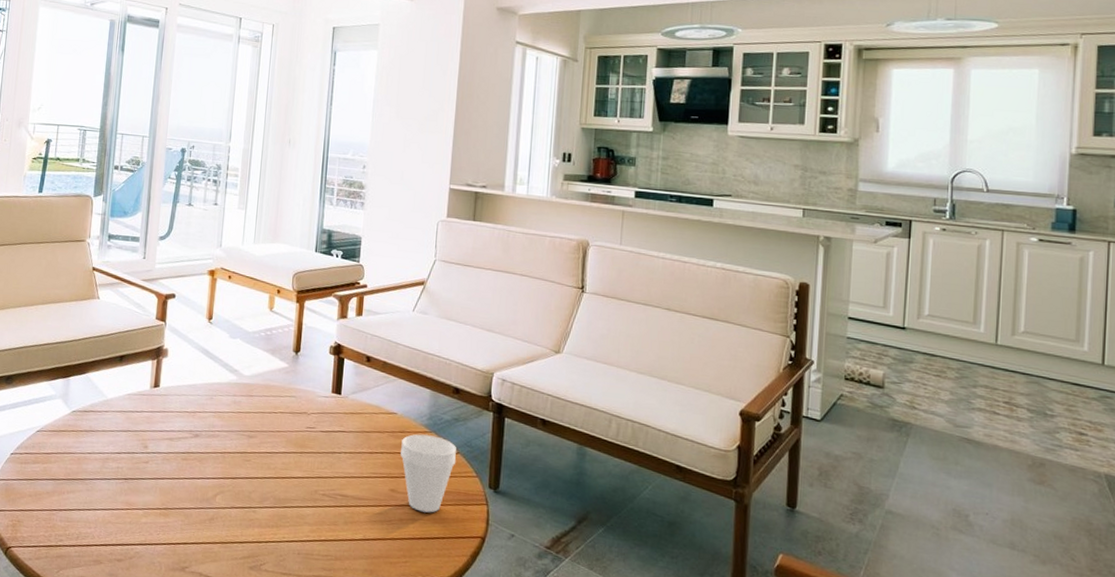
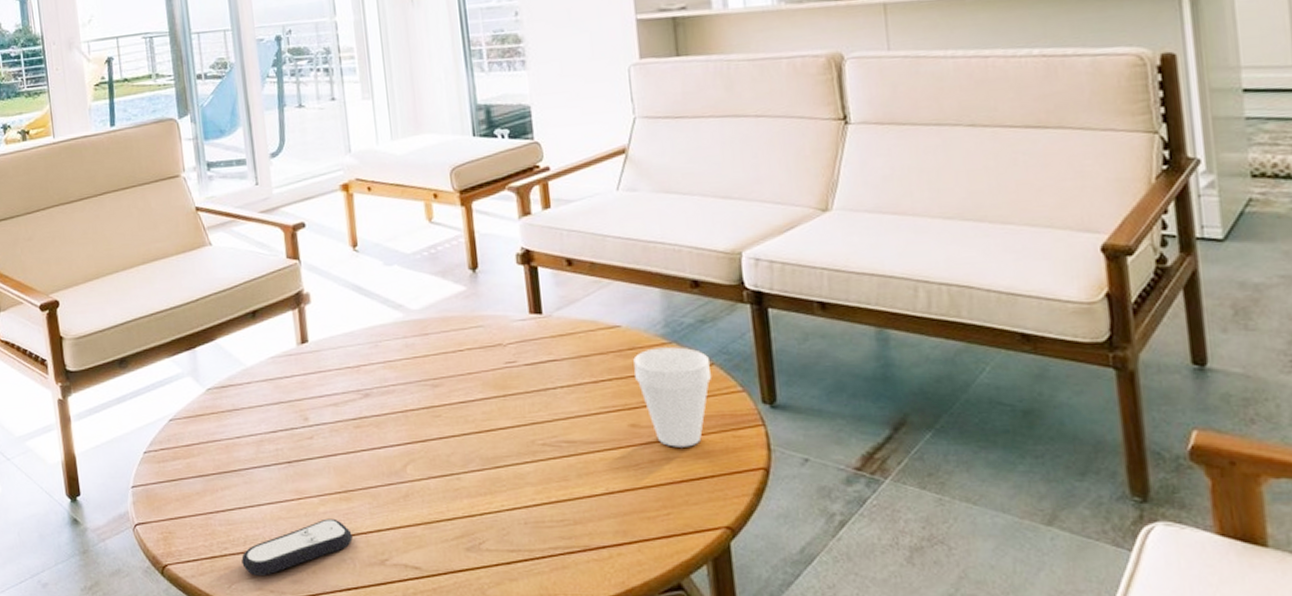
remote control: none [72,528,164,567] -> present [241,518,353,575]

